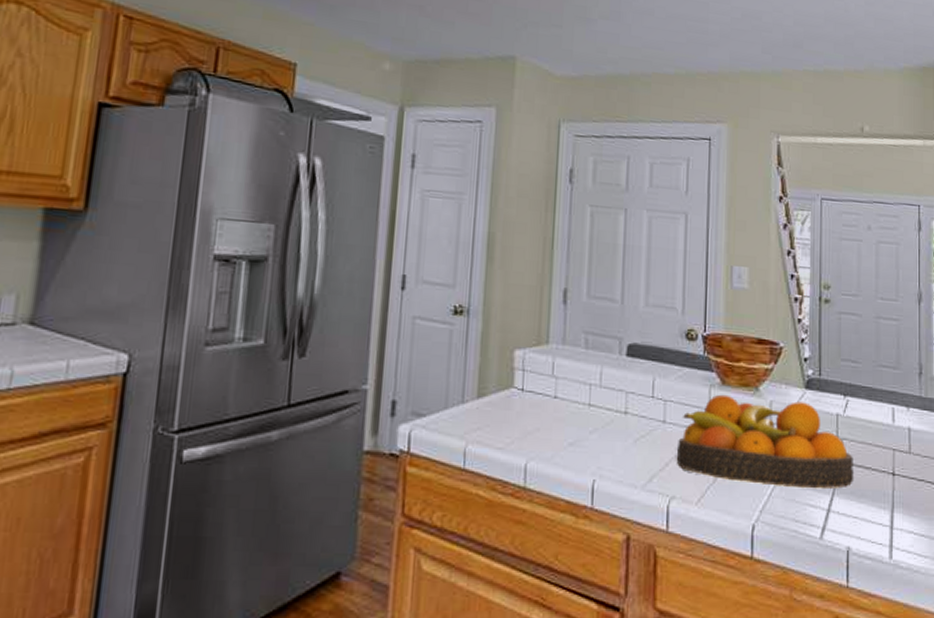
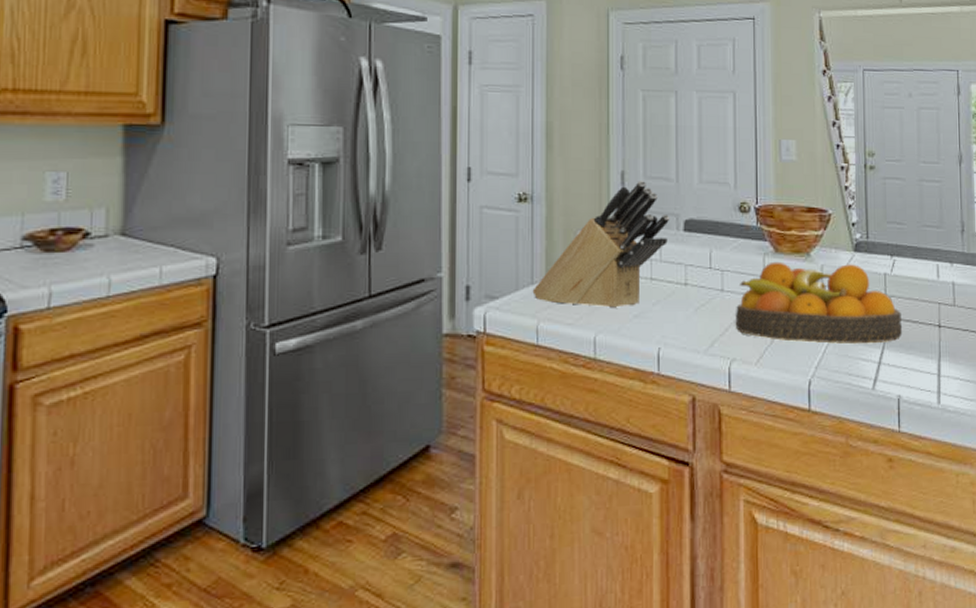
knife block: none [462,300,613,435] -> present [532,181,670,309]

